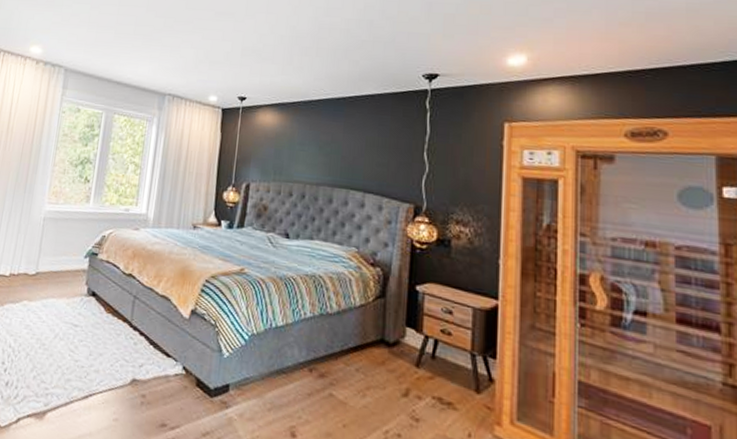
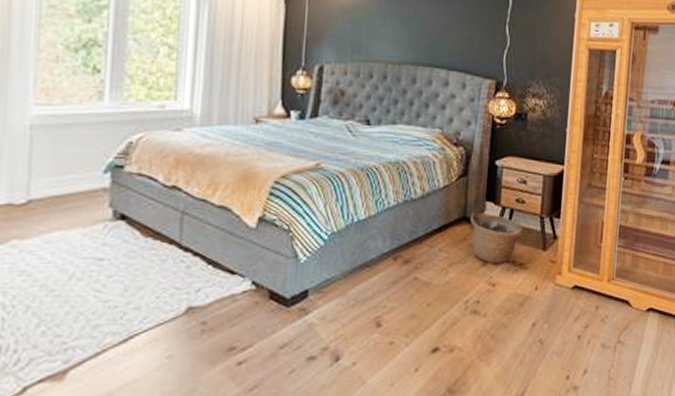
basket: none [388,337,450,399] -> present [470,213,523,264]

